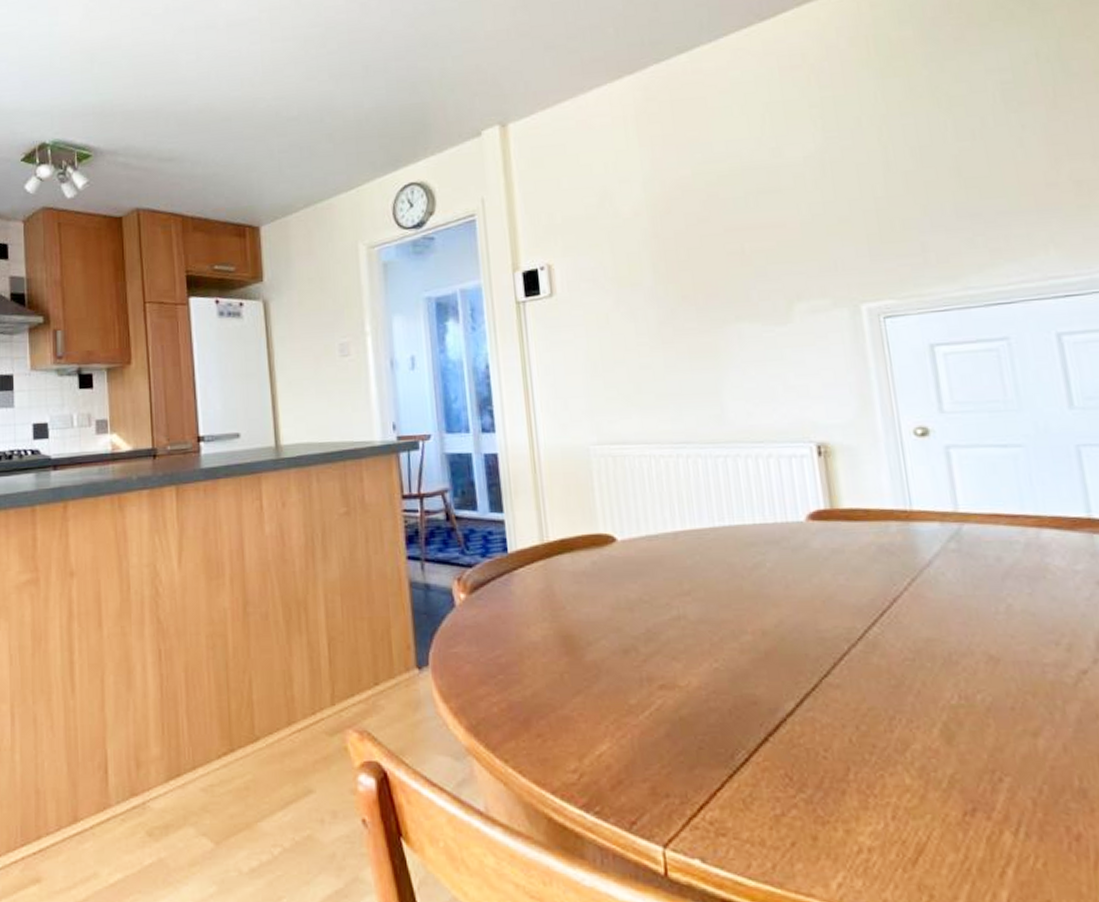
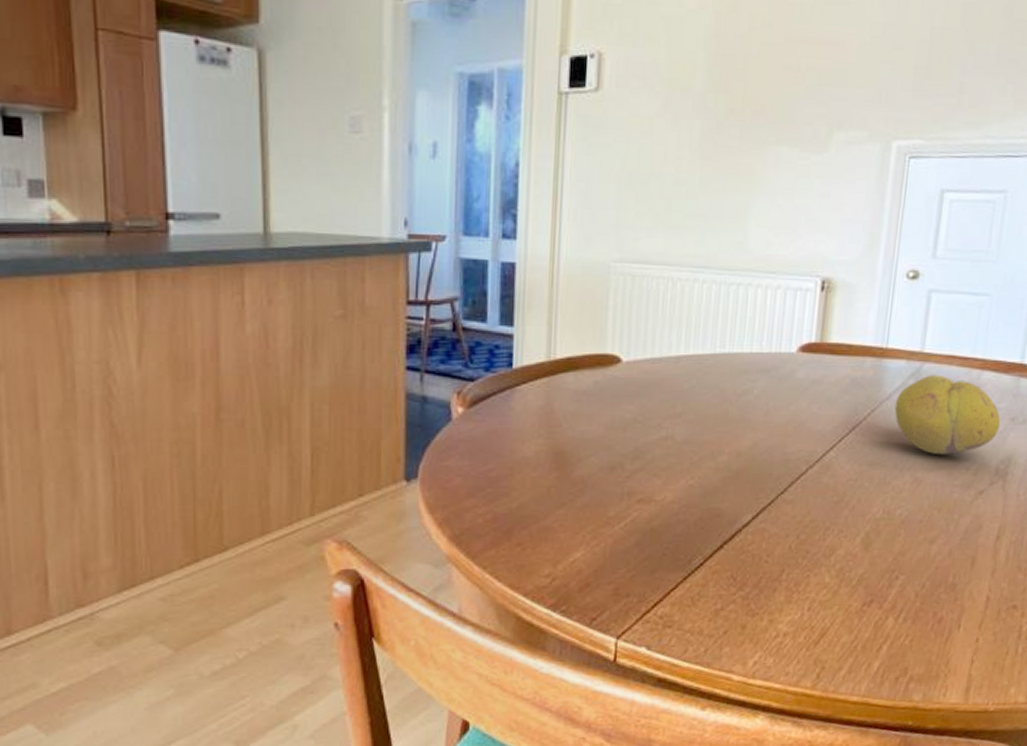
fruit: none [938,536,1085,628] -> present [894,375,1001,455]

